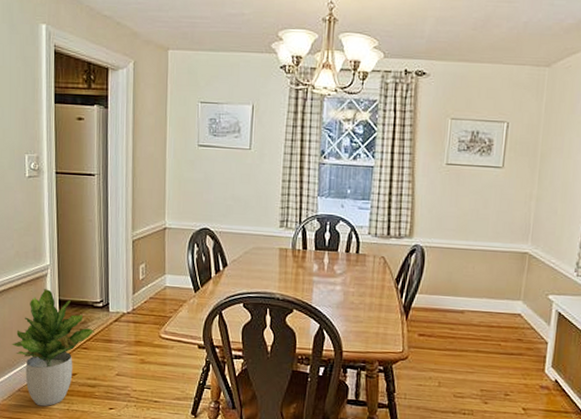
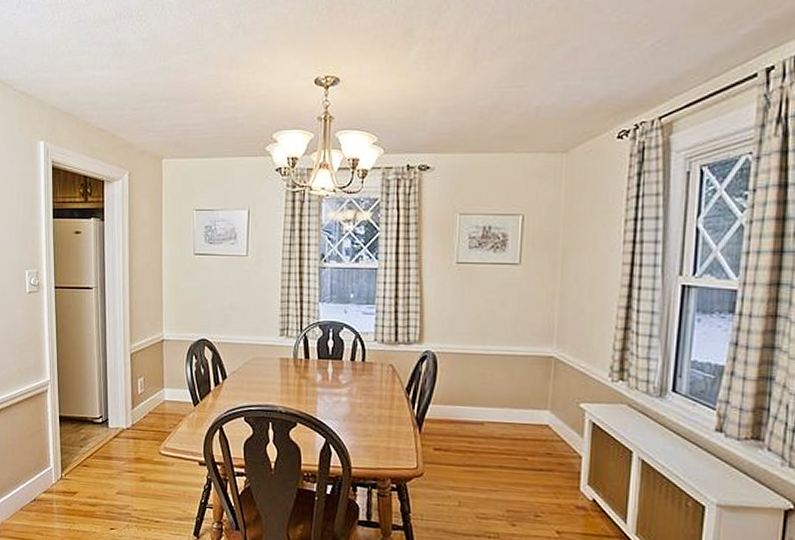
potted plant: present [11,289,94,407] -> none [14,405,94,527]

